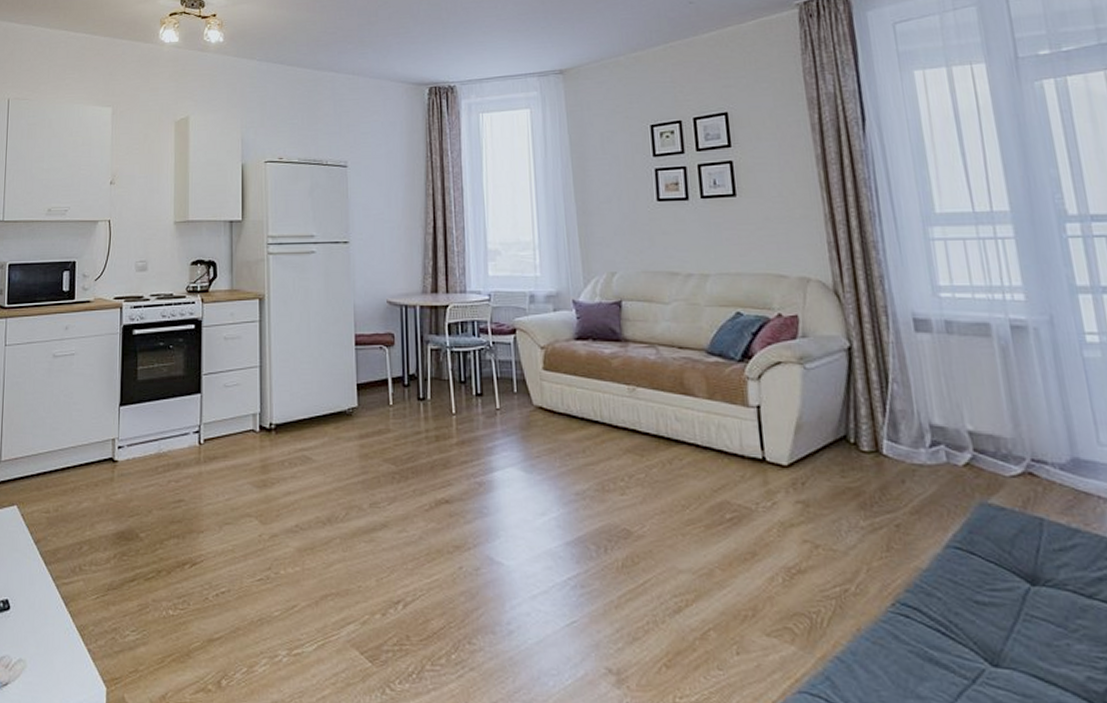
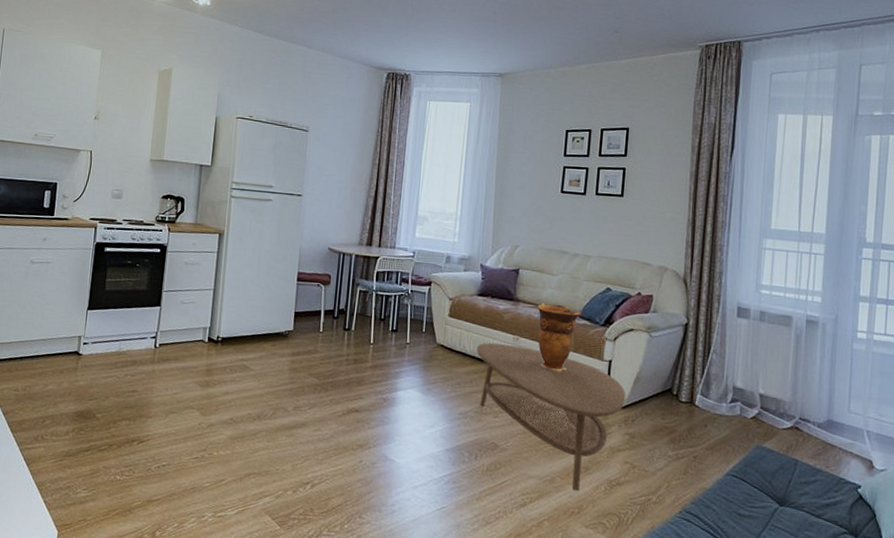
coffee table: none [584,397,789,586] -> present [476,342,626,491]
decorative vase: none [652,340,709,427] -> present [537,302,581,372]

